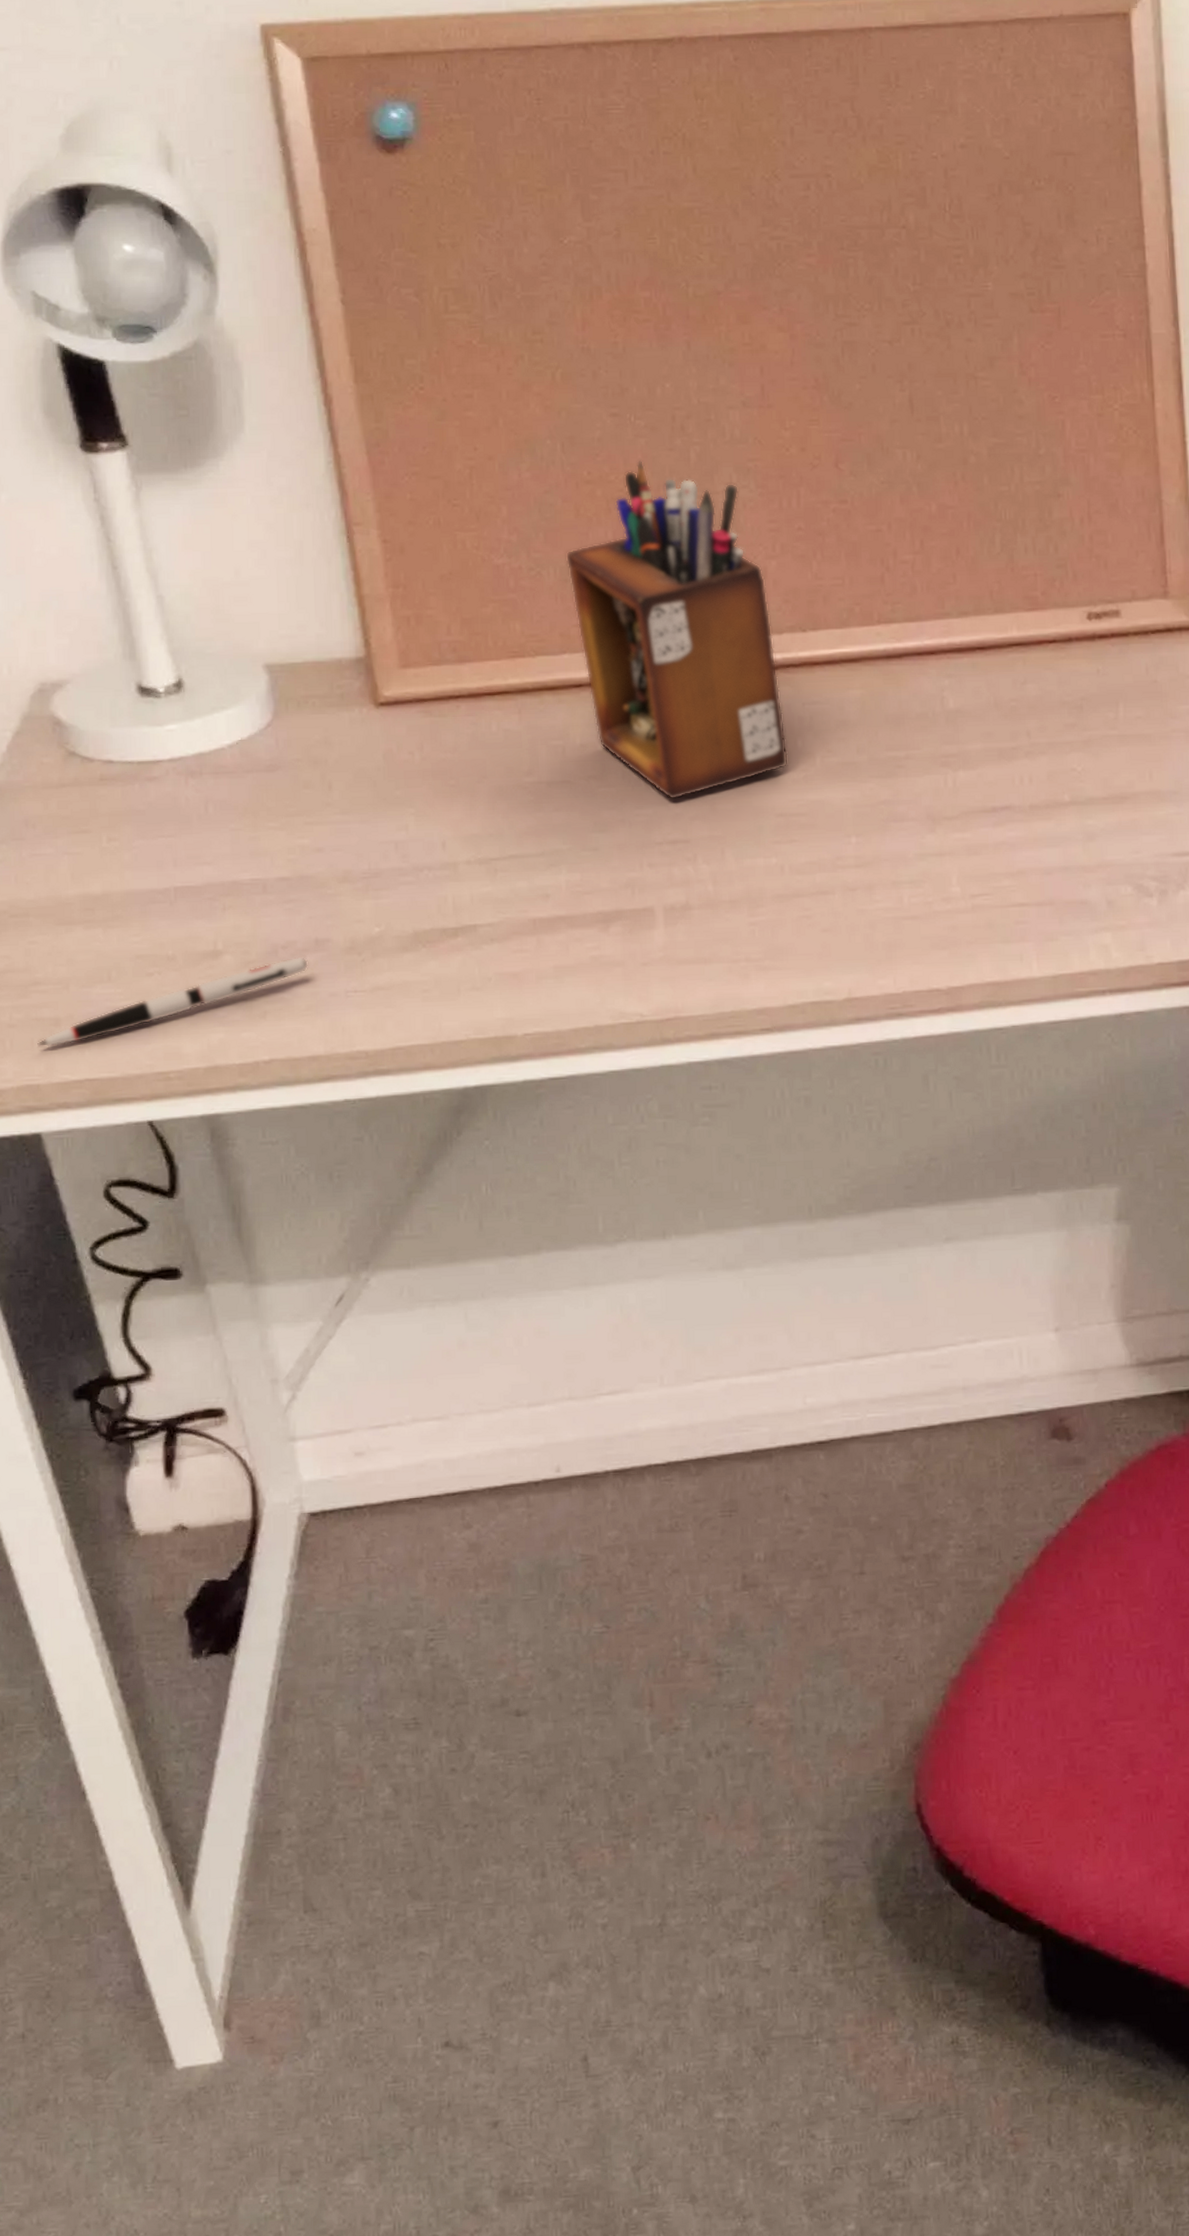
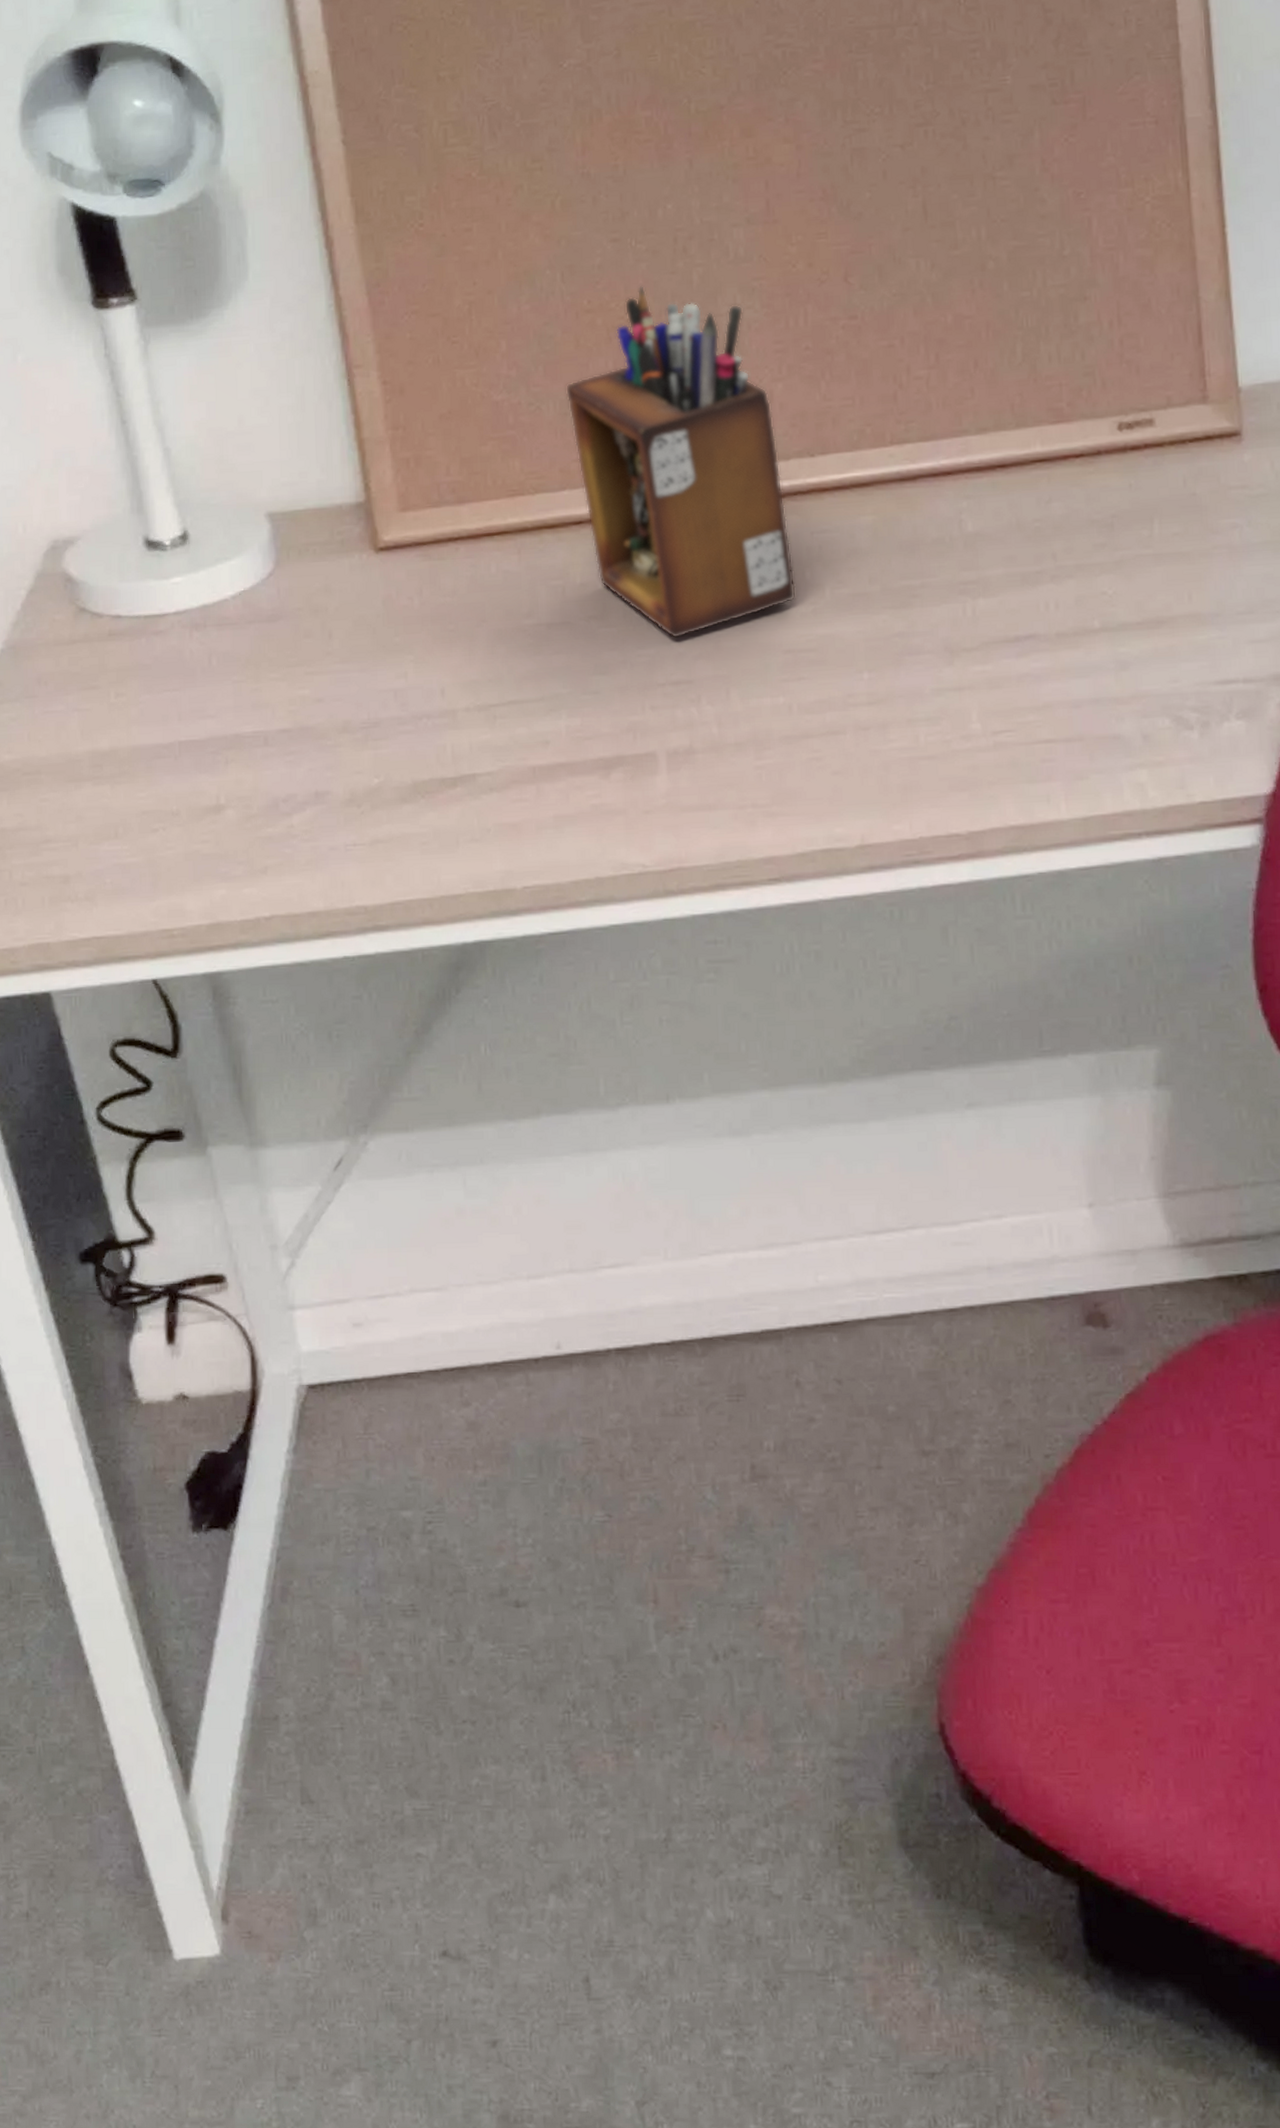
pen: present [37,956,309,1048] -> none [48,809,309,906]

